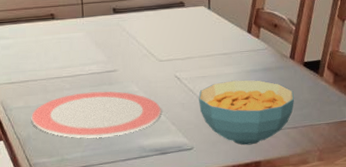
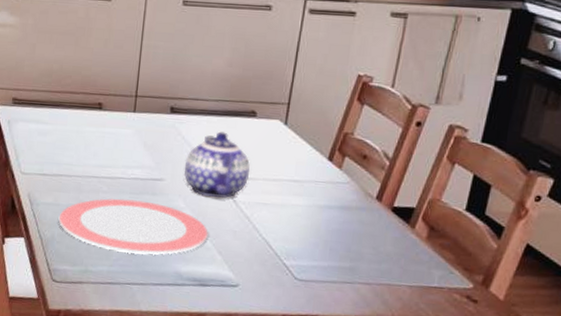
teapot: none [132,23,187,79] -> present [183,131,250,199]
cereal bowl: present [198,80,295,145] -> none [254,214,374,295]

